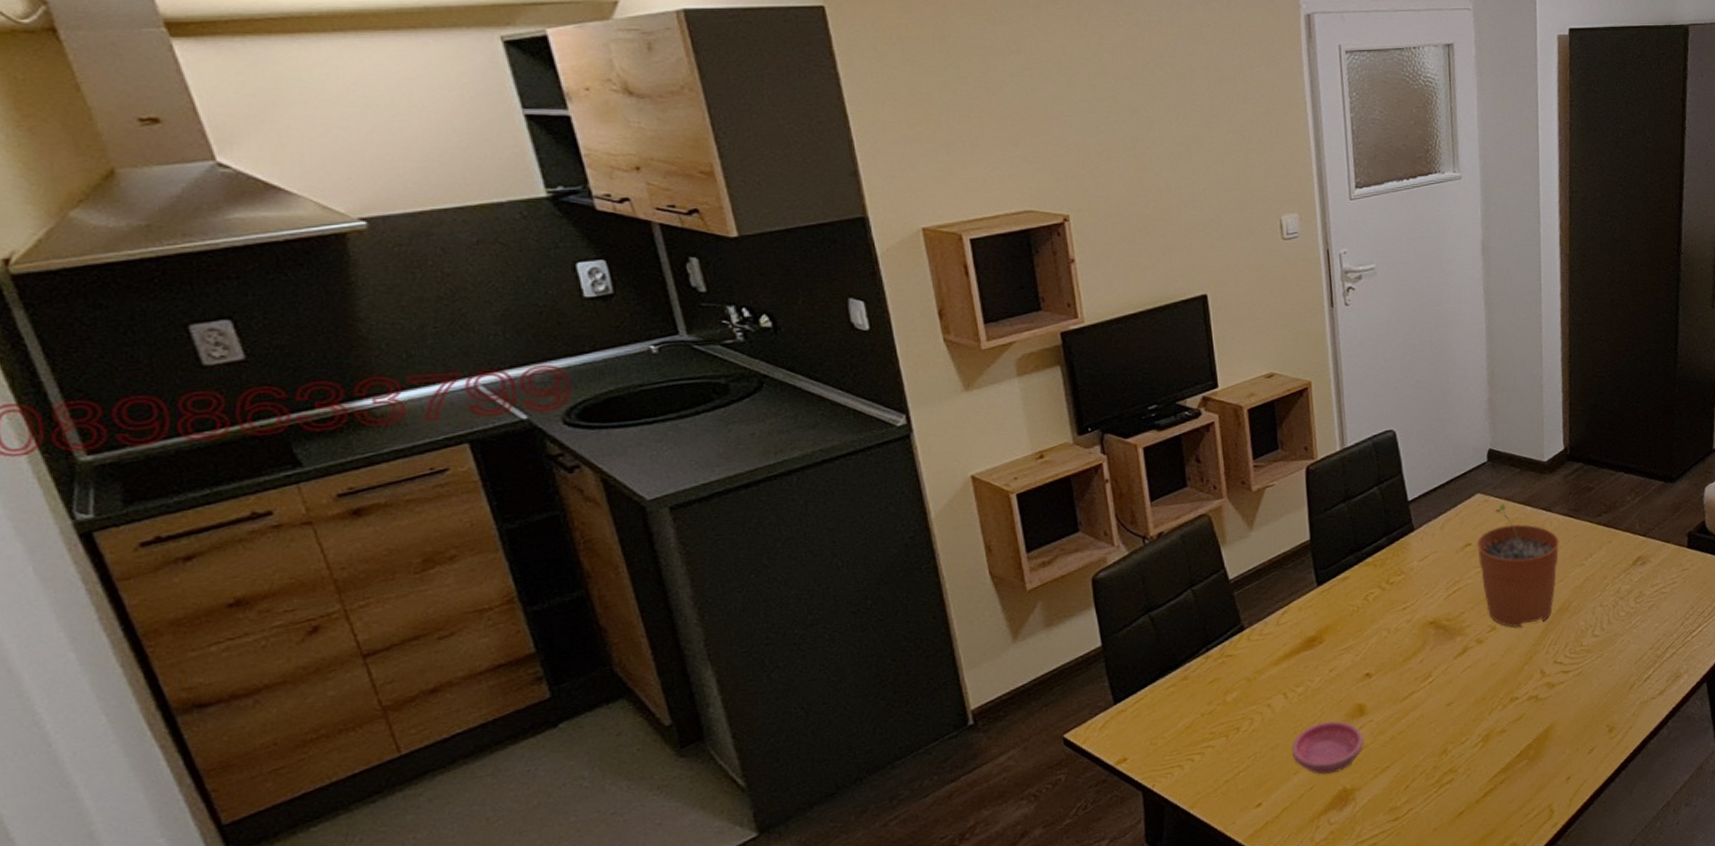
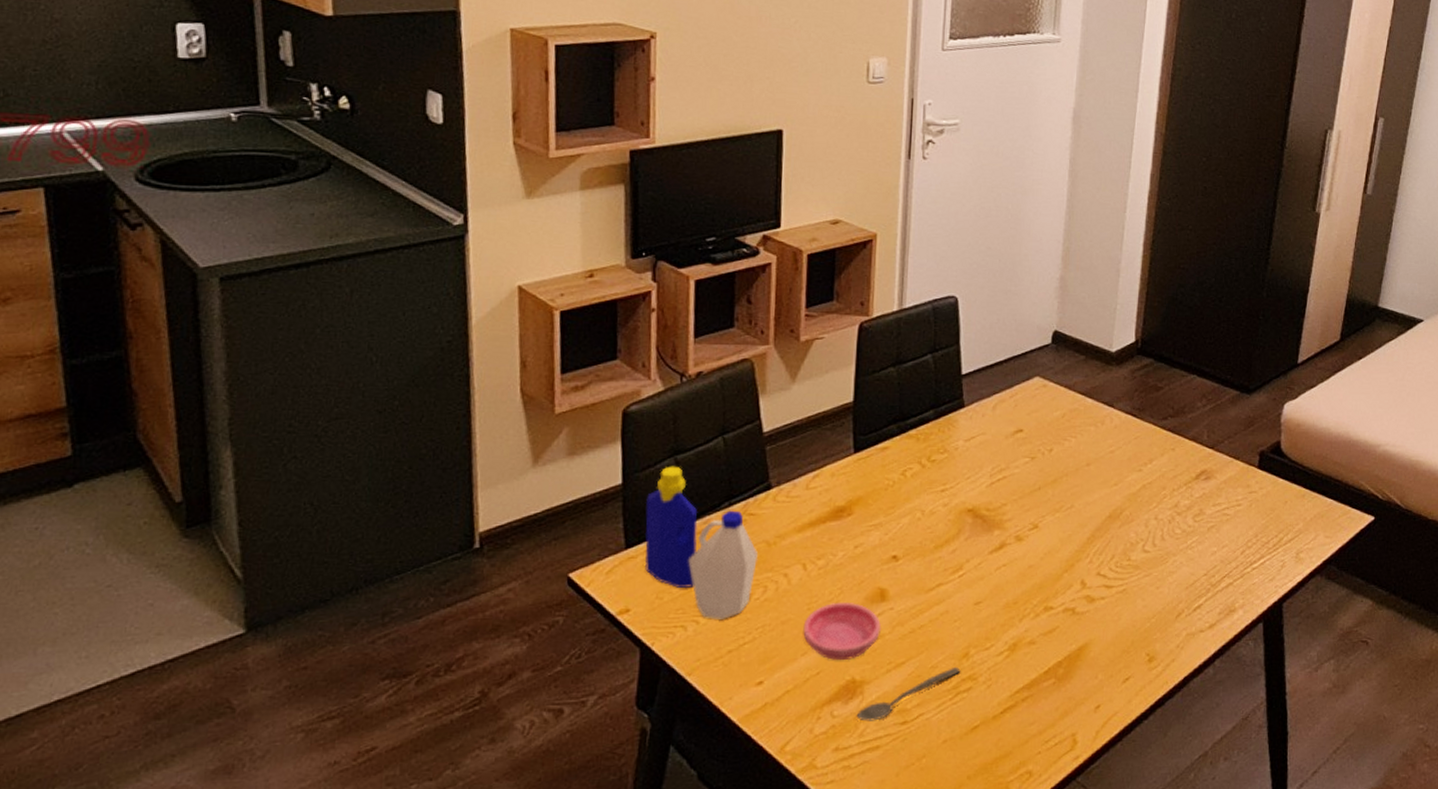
bottle: none [1127,622,1241,755] -> present [644,466,758,619]
spoon: none [1351,762,1442,823] -> present [856,666,961,721]
plant pot: present [1476,504,1560,628] -> none [1029,392,1119,530]

